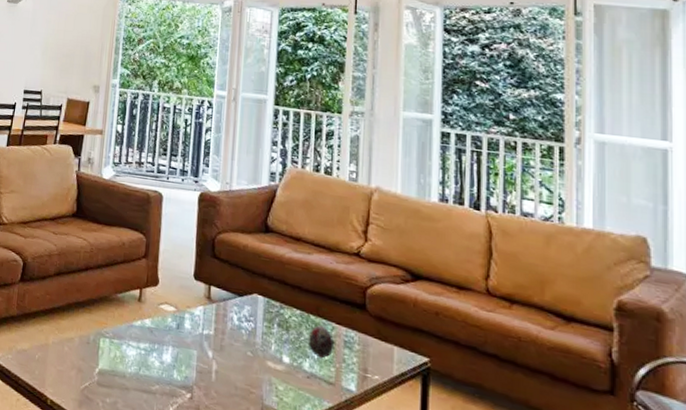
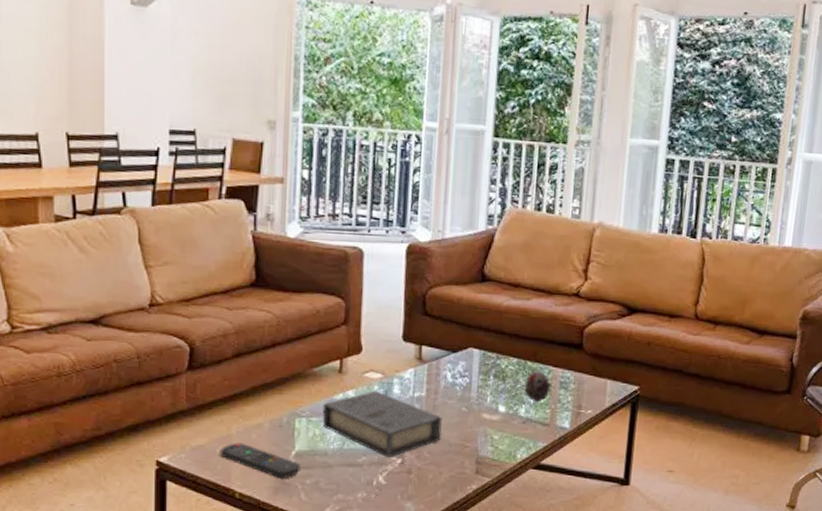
remote control: none [38,352,103,394] -> present [220,442,301,480]
book: none [122,322,229,391] -> present [322,390,442,458]

